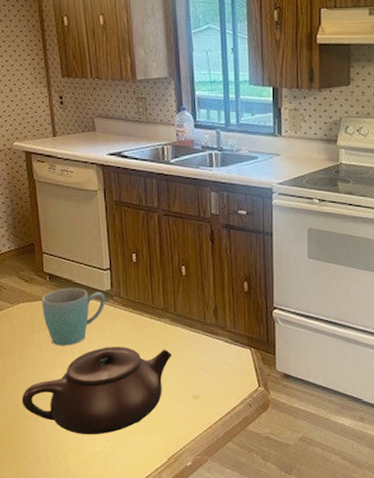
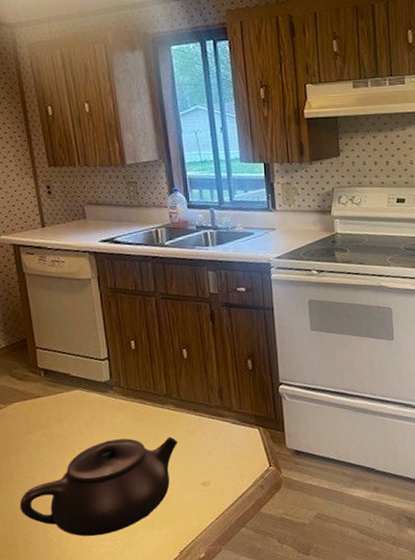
mug: present [42,287,106,346] -> none [37,381,106,444]

